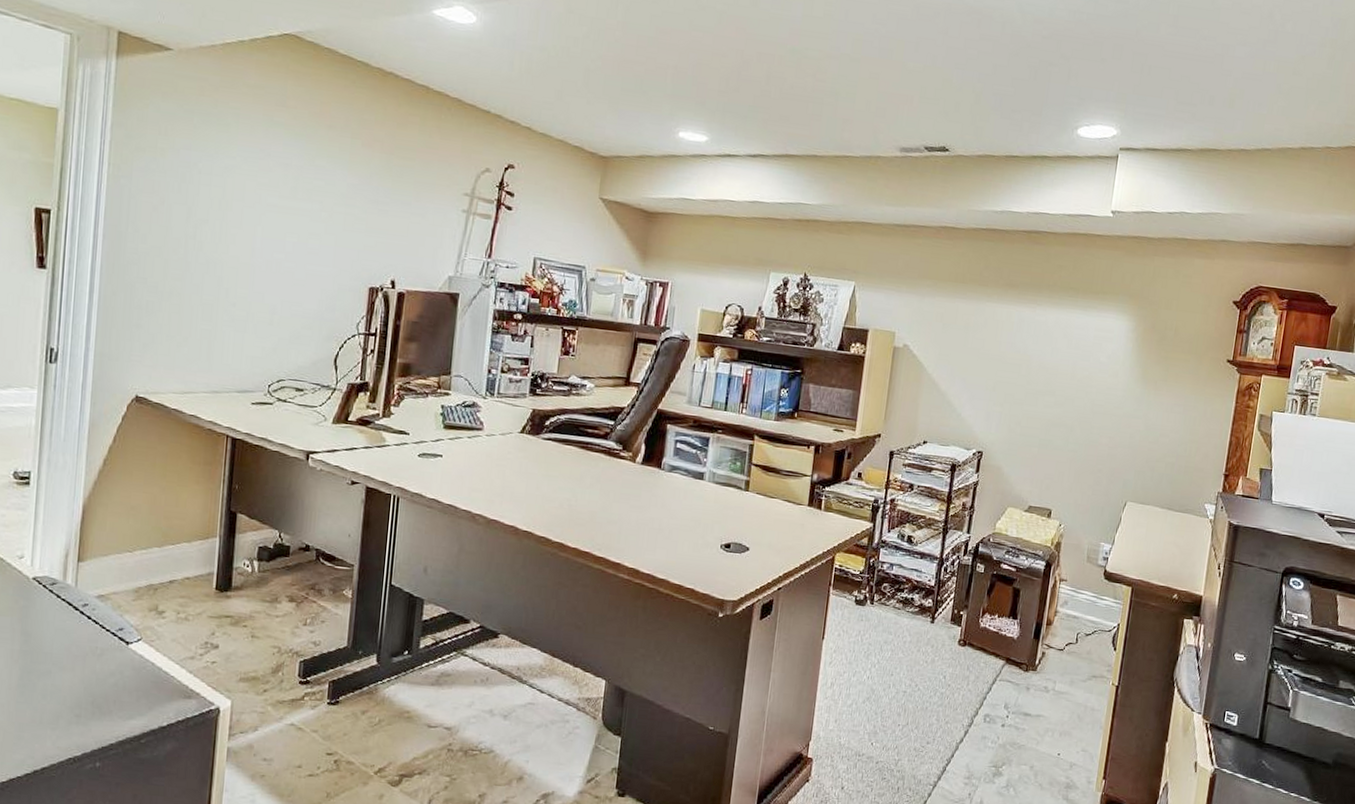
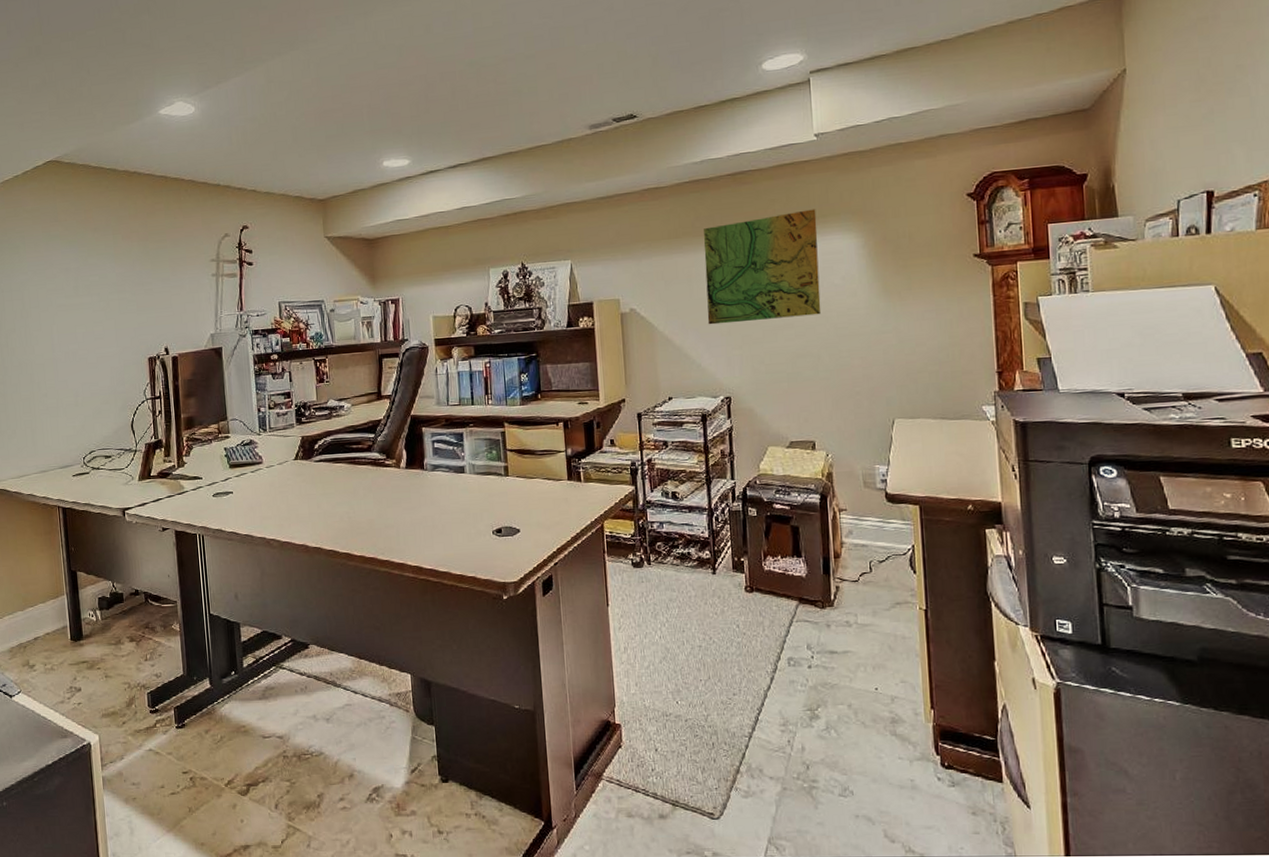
map: none [975,279,1098,388] -> present [704,209,822,325]

